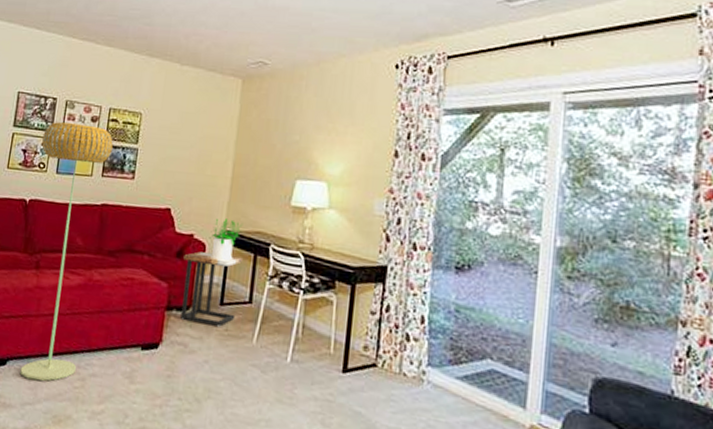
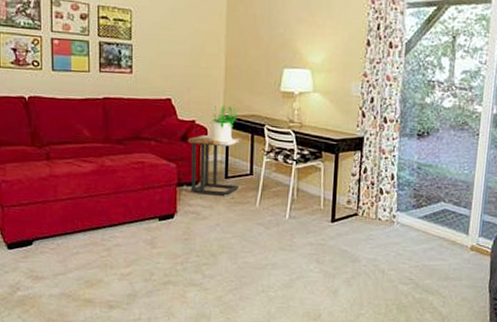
floor lamp: present [20,122,113,382] -> none [32,20,106,255]

